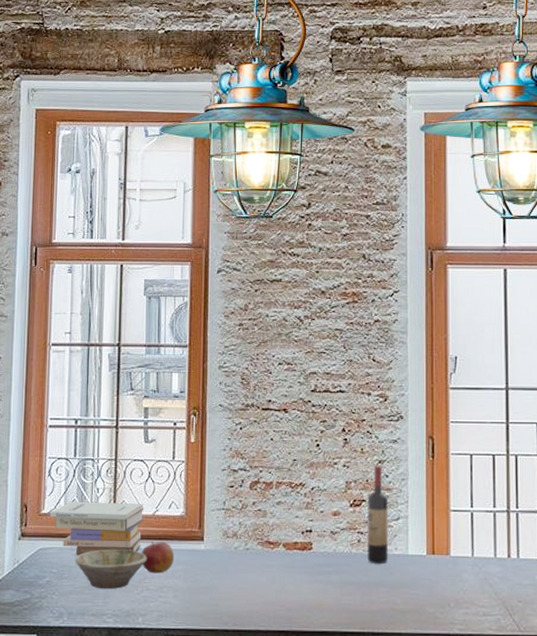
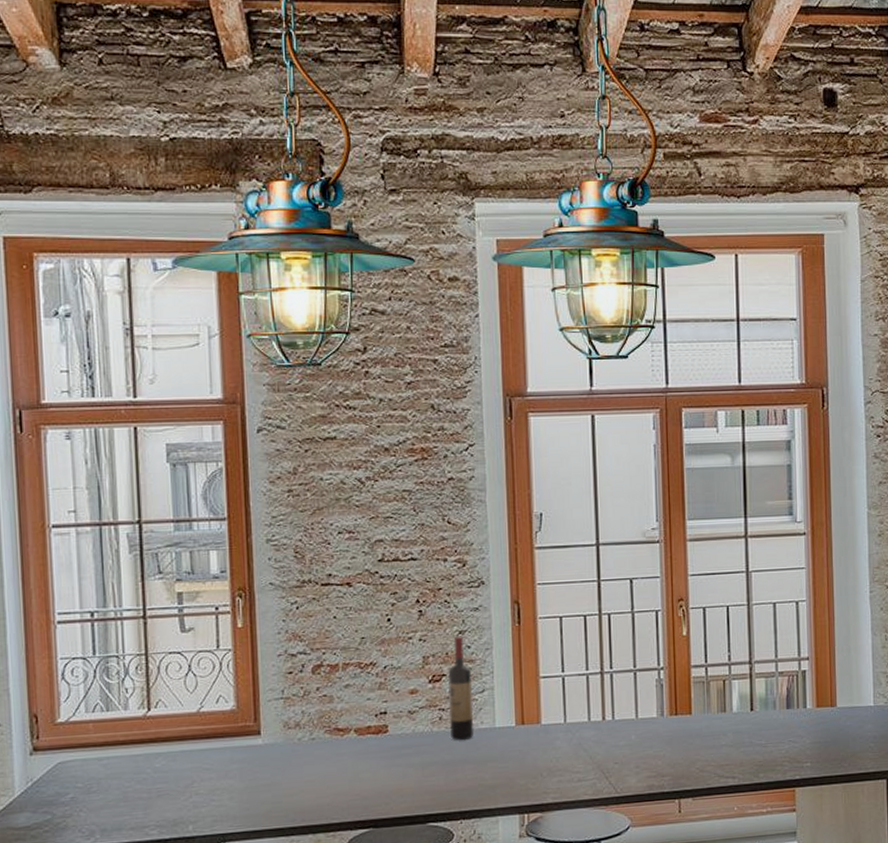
books: present [50,501,144,556] -> none [67,701,187,766]
bowl: present [75,549,148,590] -> none [104,753,195,800]
apple: present [141,541,175,574] -> none [186,739,227,776]

